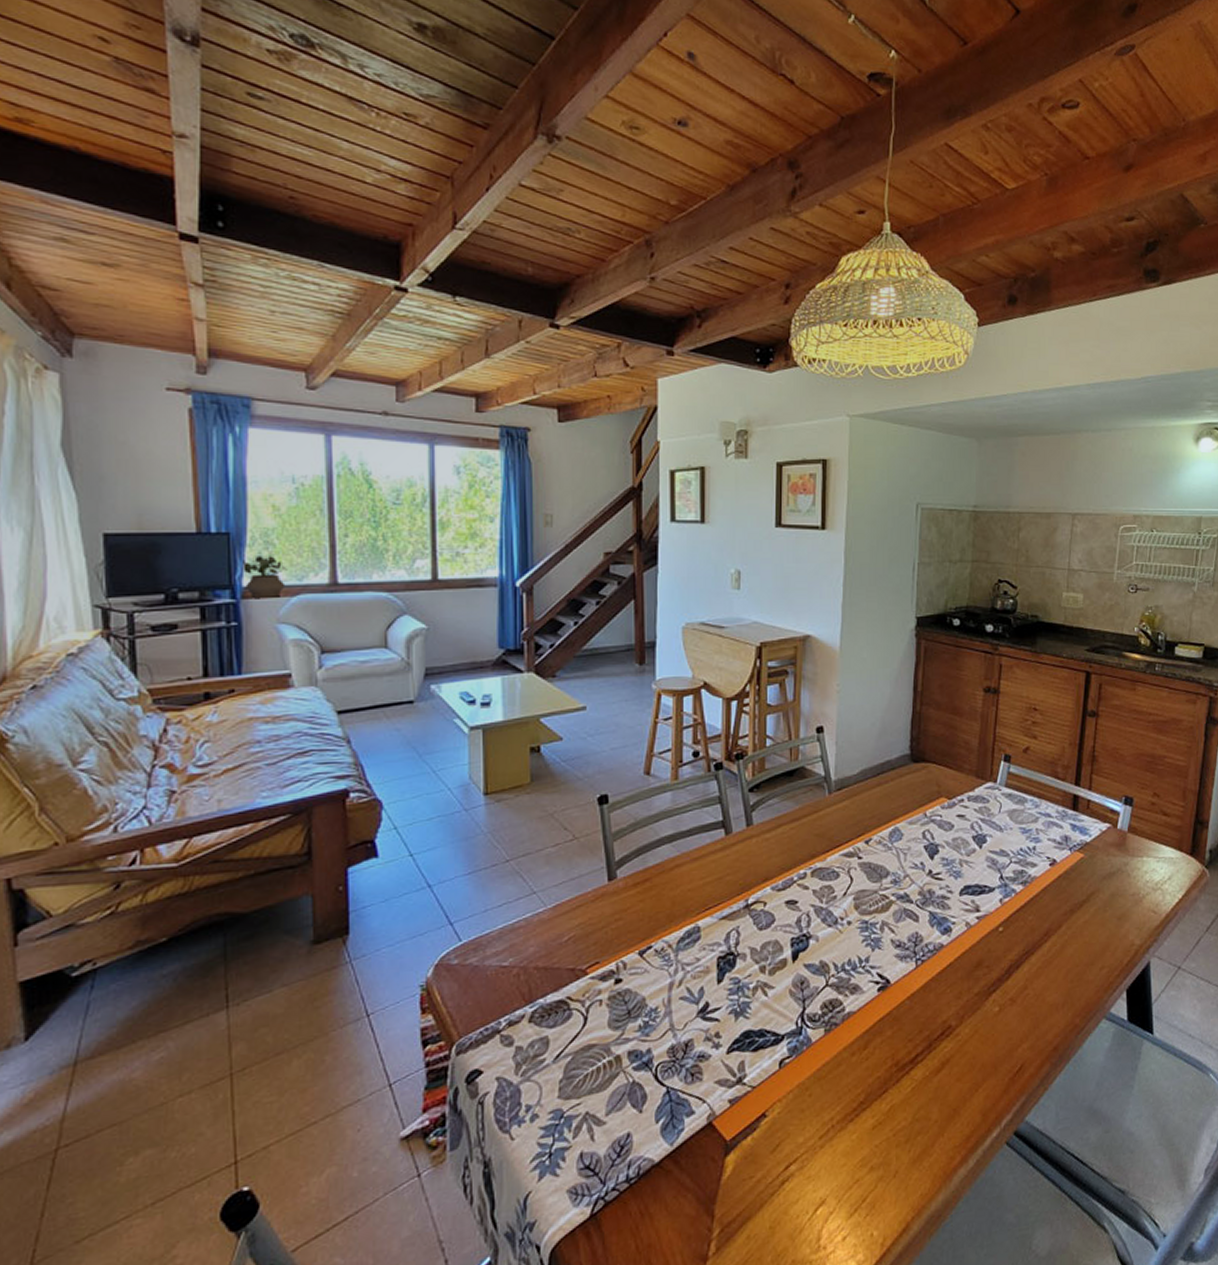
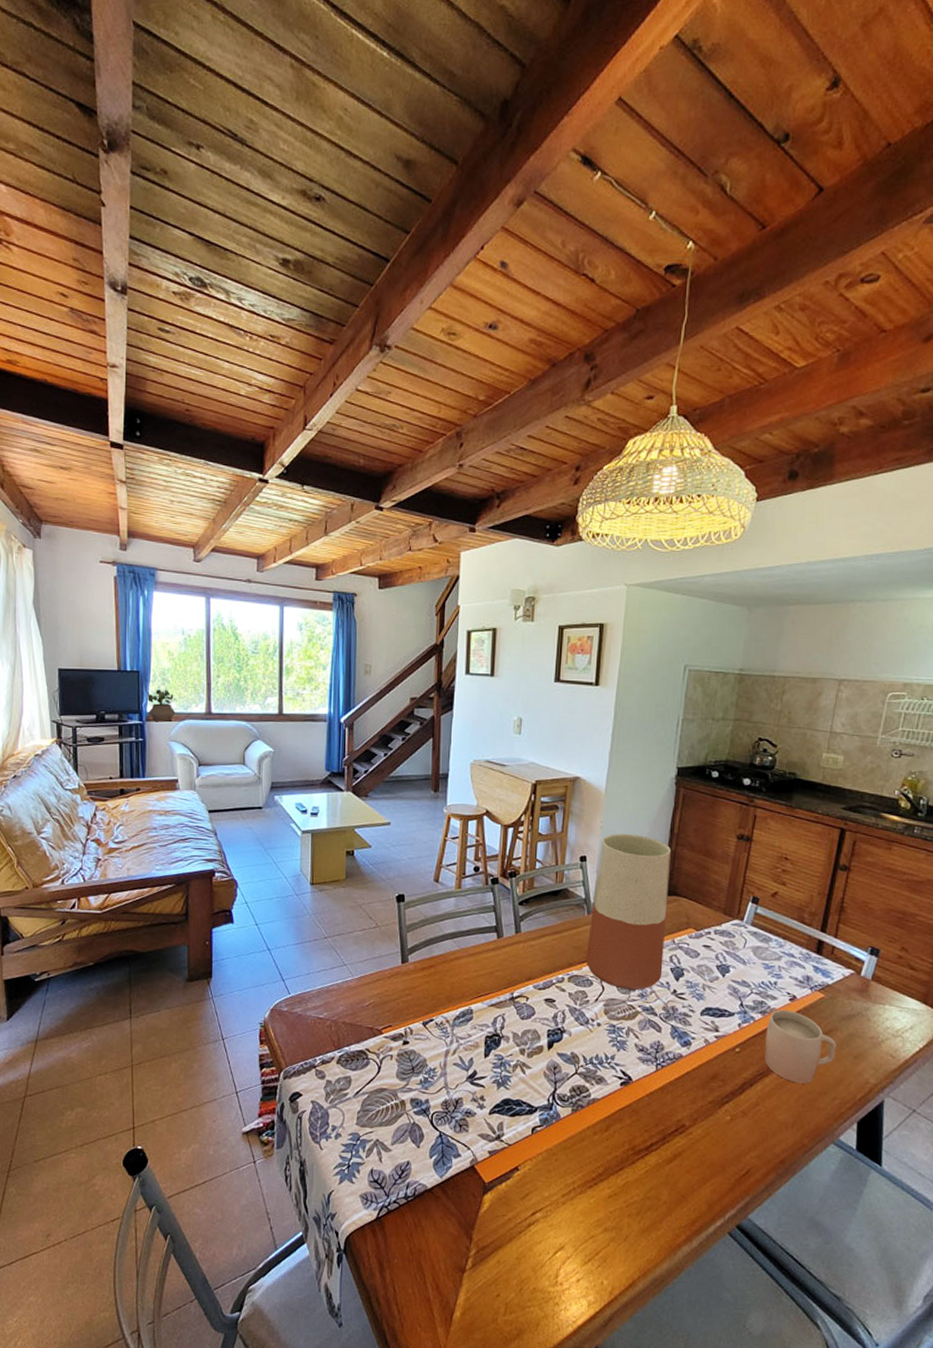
vase: none [830,696,917,877] -> present [585,834,672,990]
mug: none [1029,876,1100,957] -> present [764,1009,837,1084]

